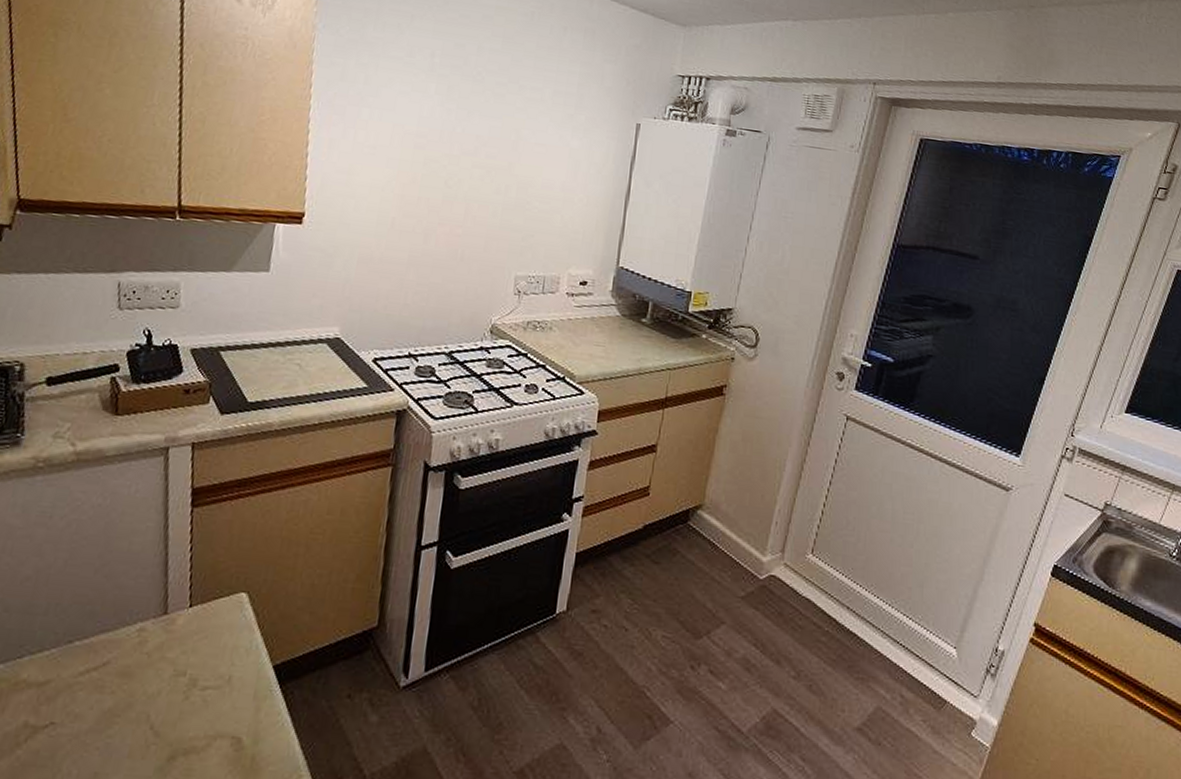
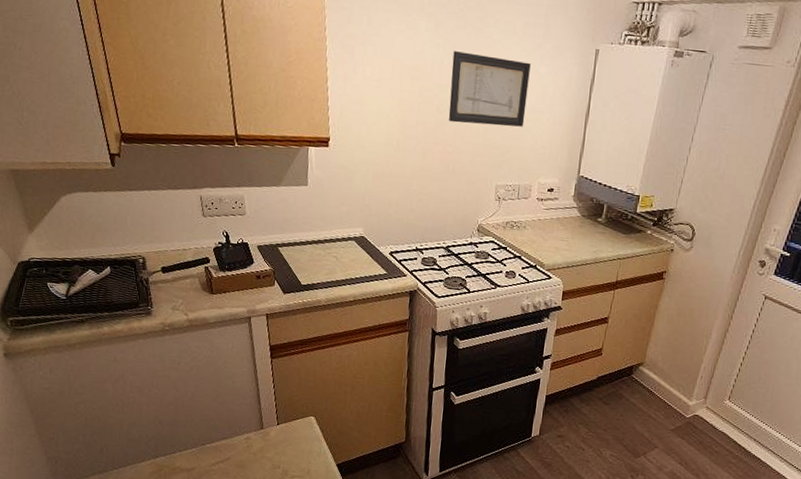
wall art: none [459,118,561,208] -> present [448,51,531,127]

